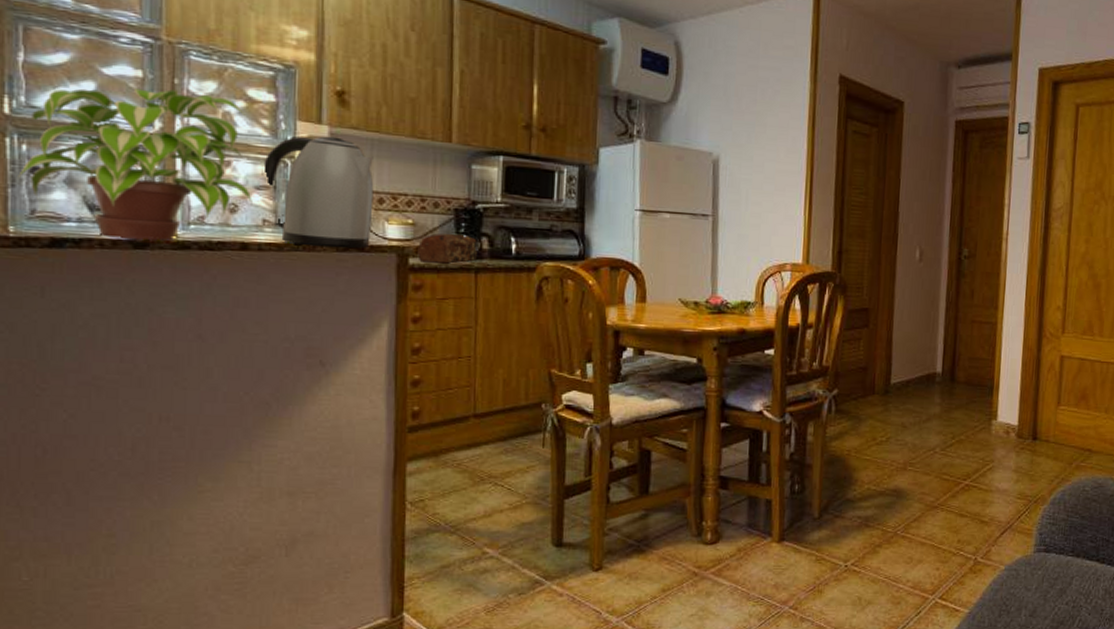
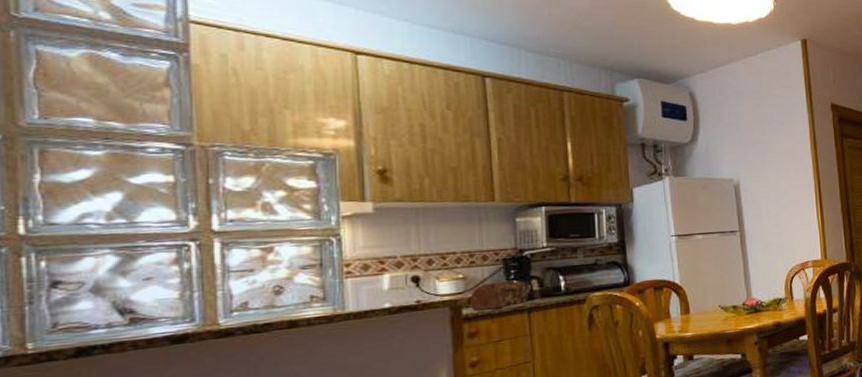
plant: present [18,88,252,241] -> none [37,189,298,338]
kettle: present [262,136,374,249] -> none [306,211,423,315]

